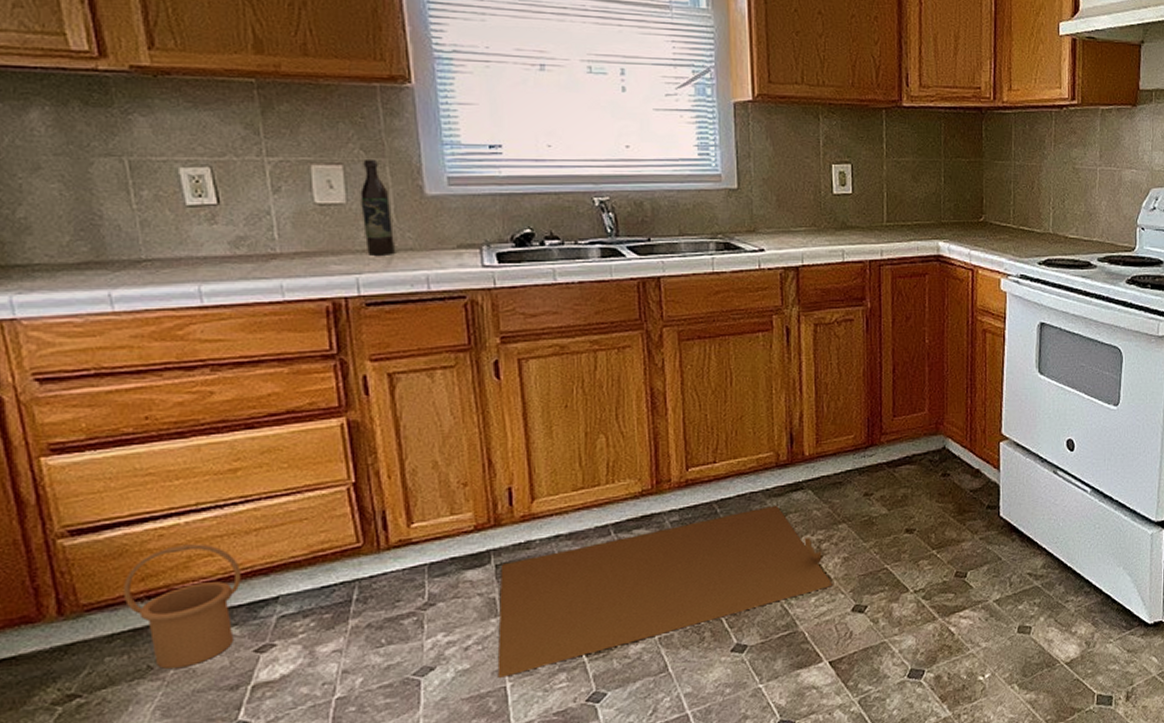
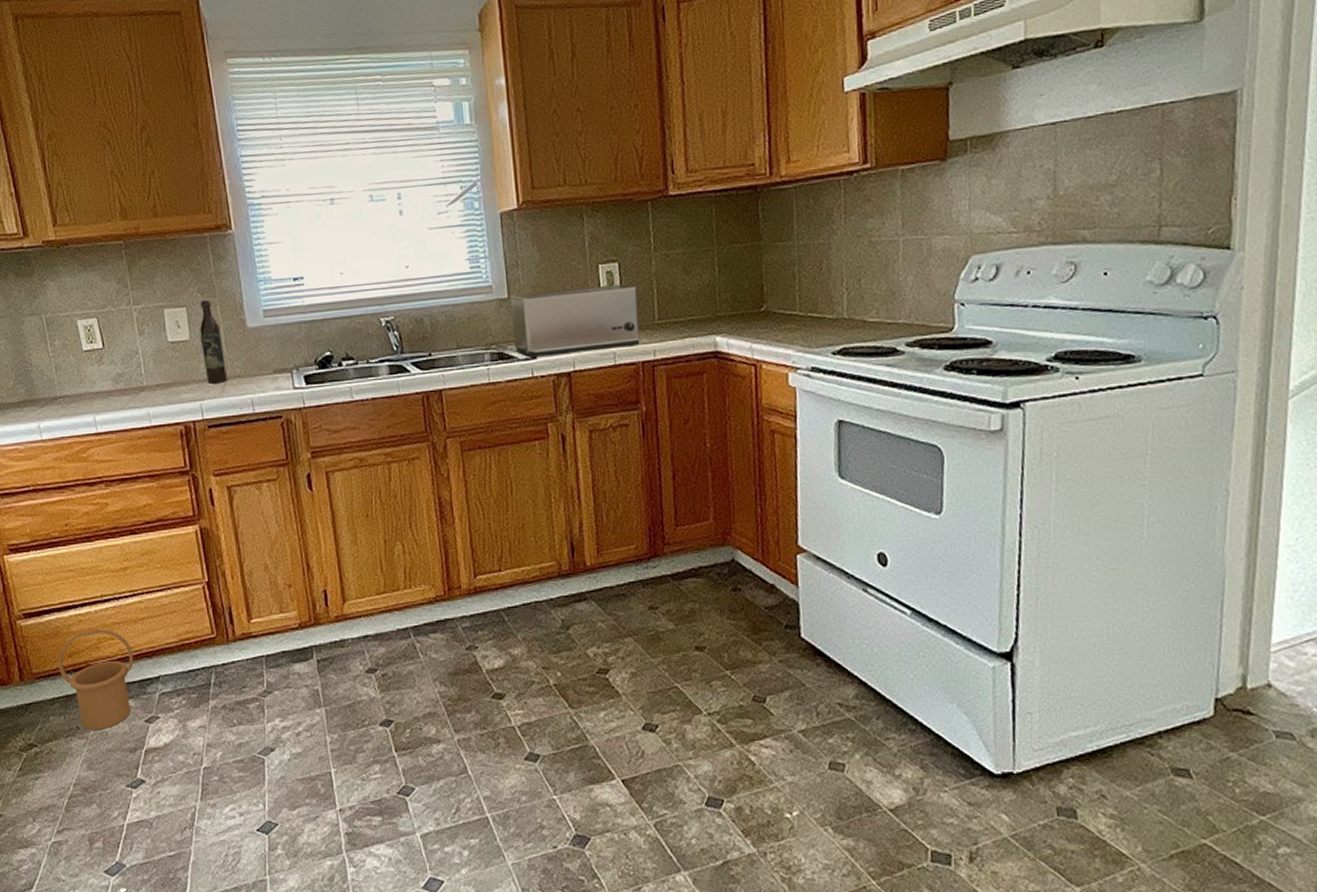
door mat: present [497,505,833,678] -> none [321,615,622,764]
toaster: none [740,184,869,251] -> present [510,284,640,359]

